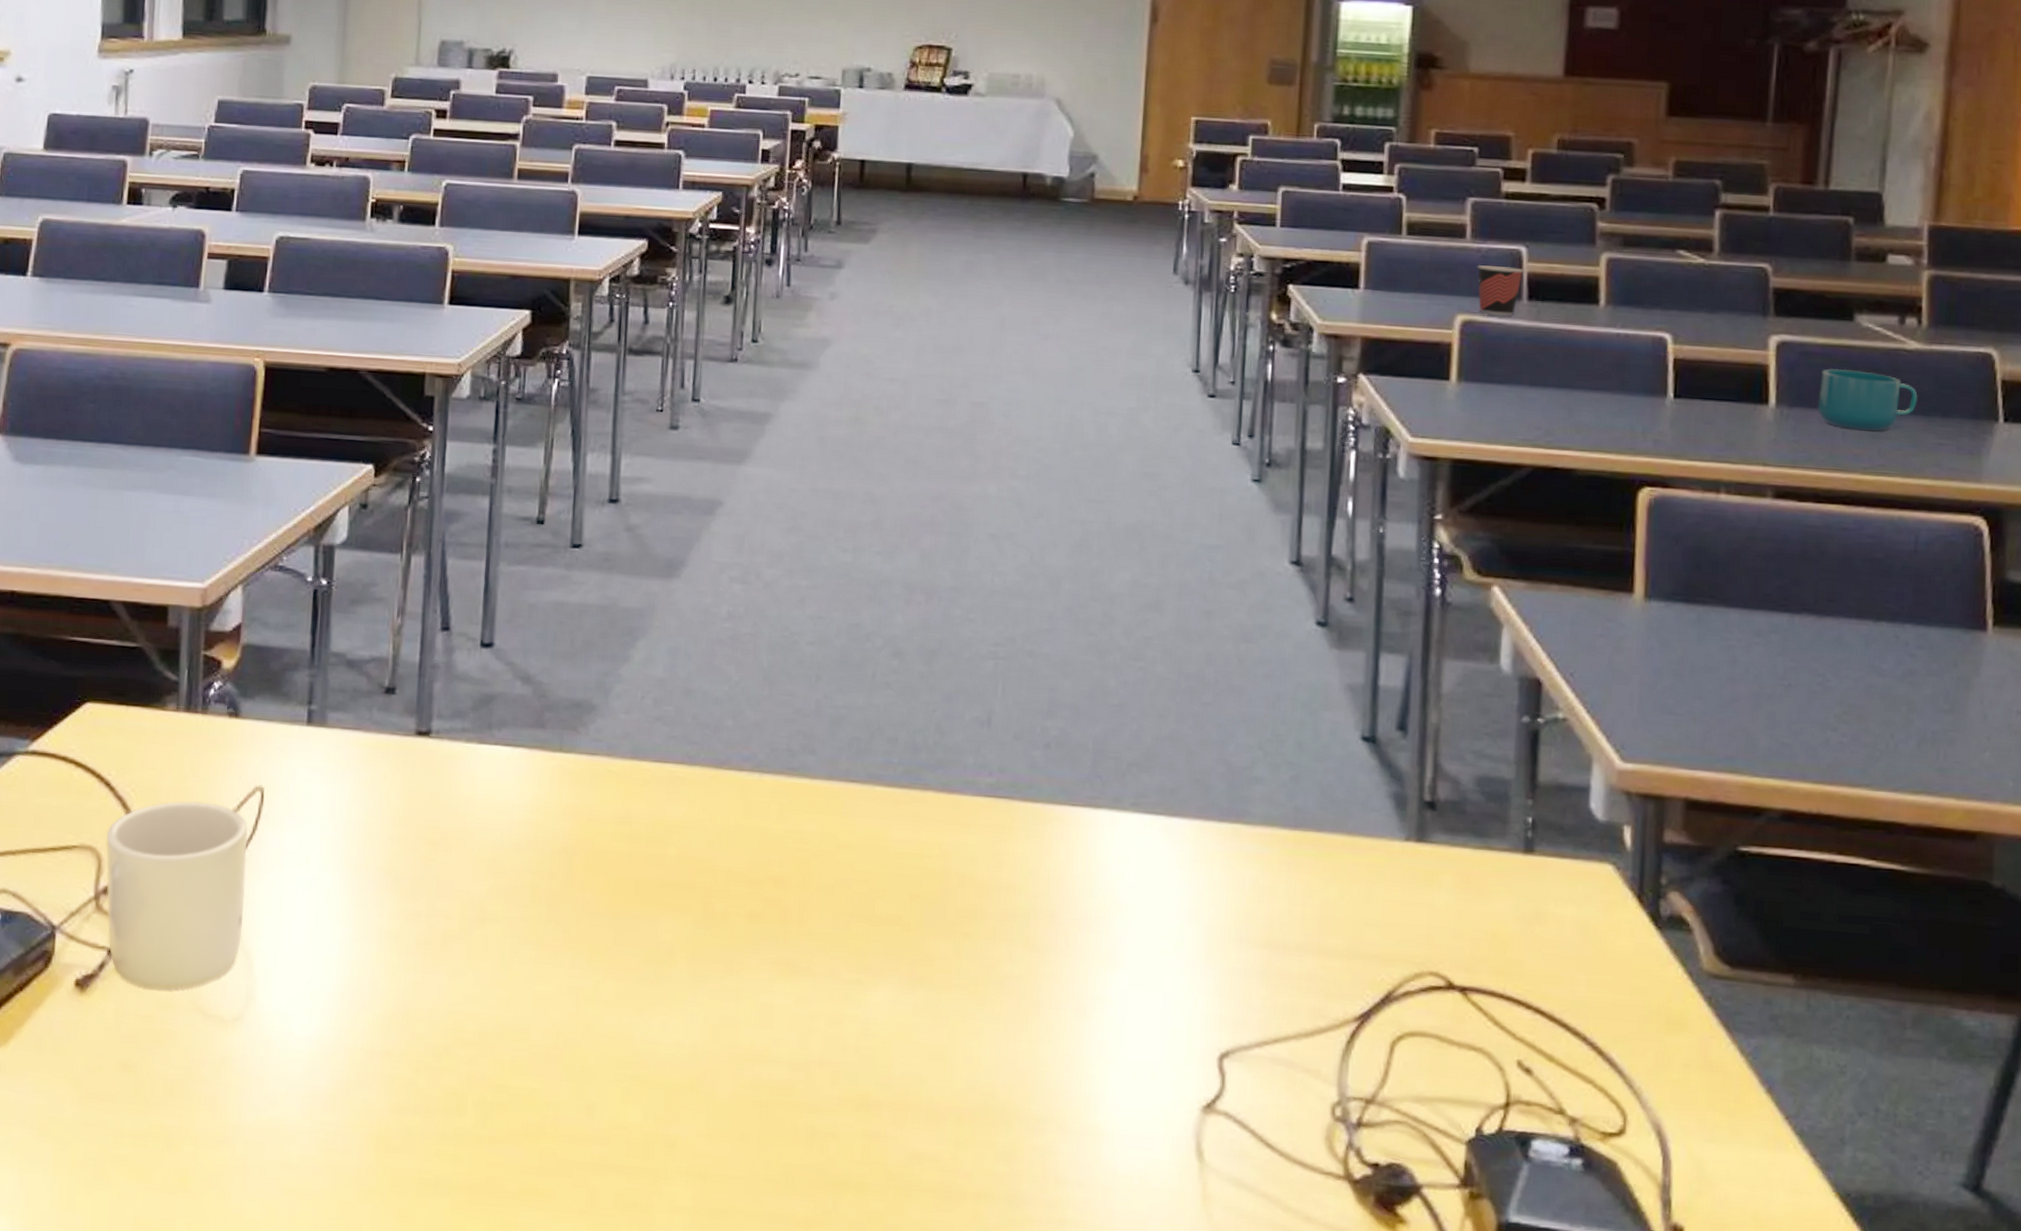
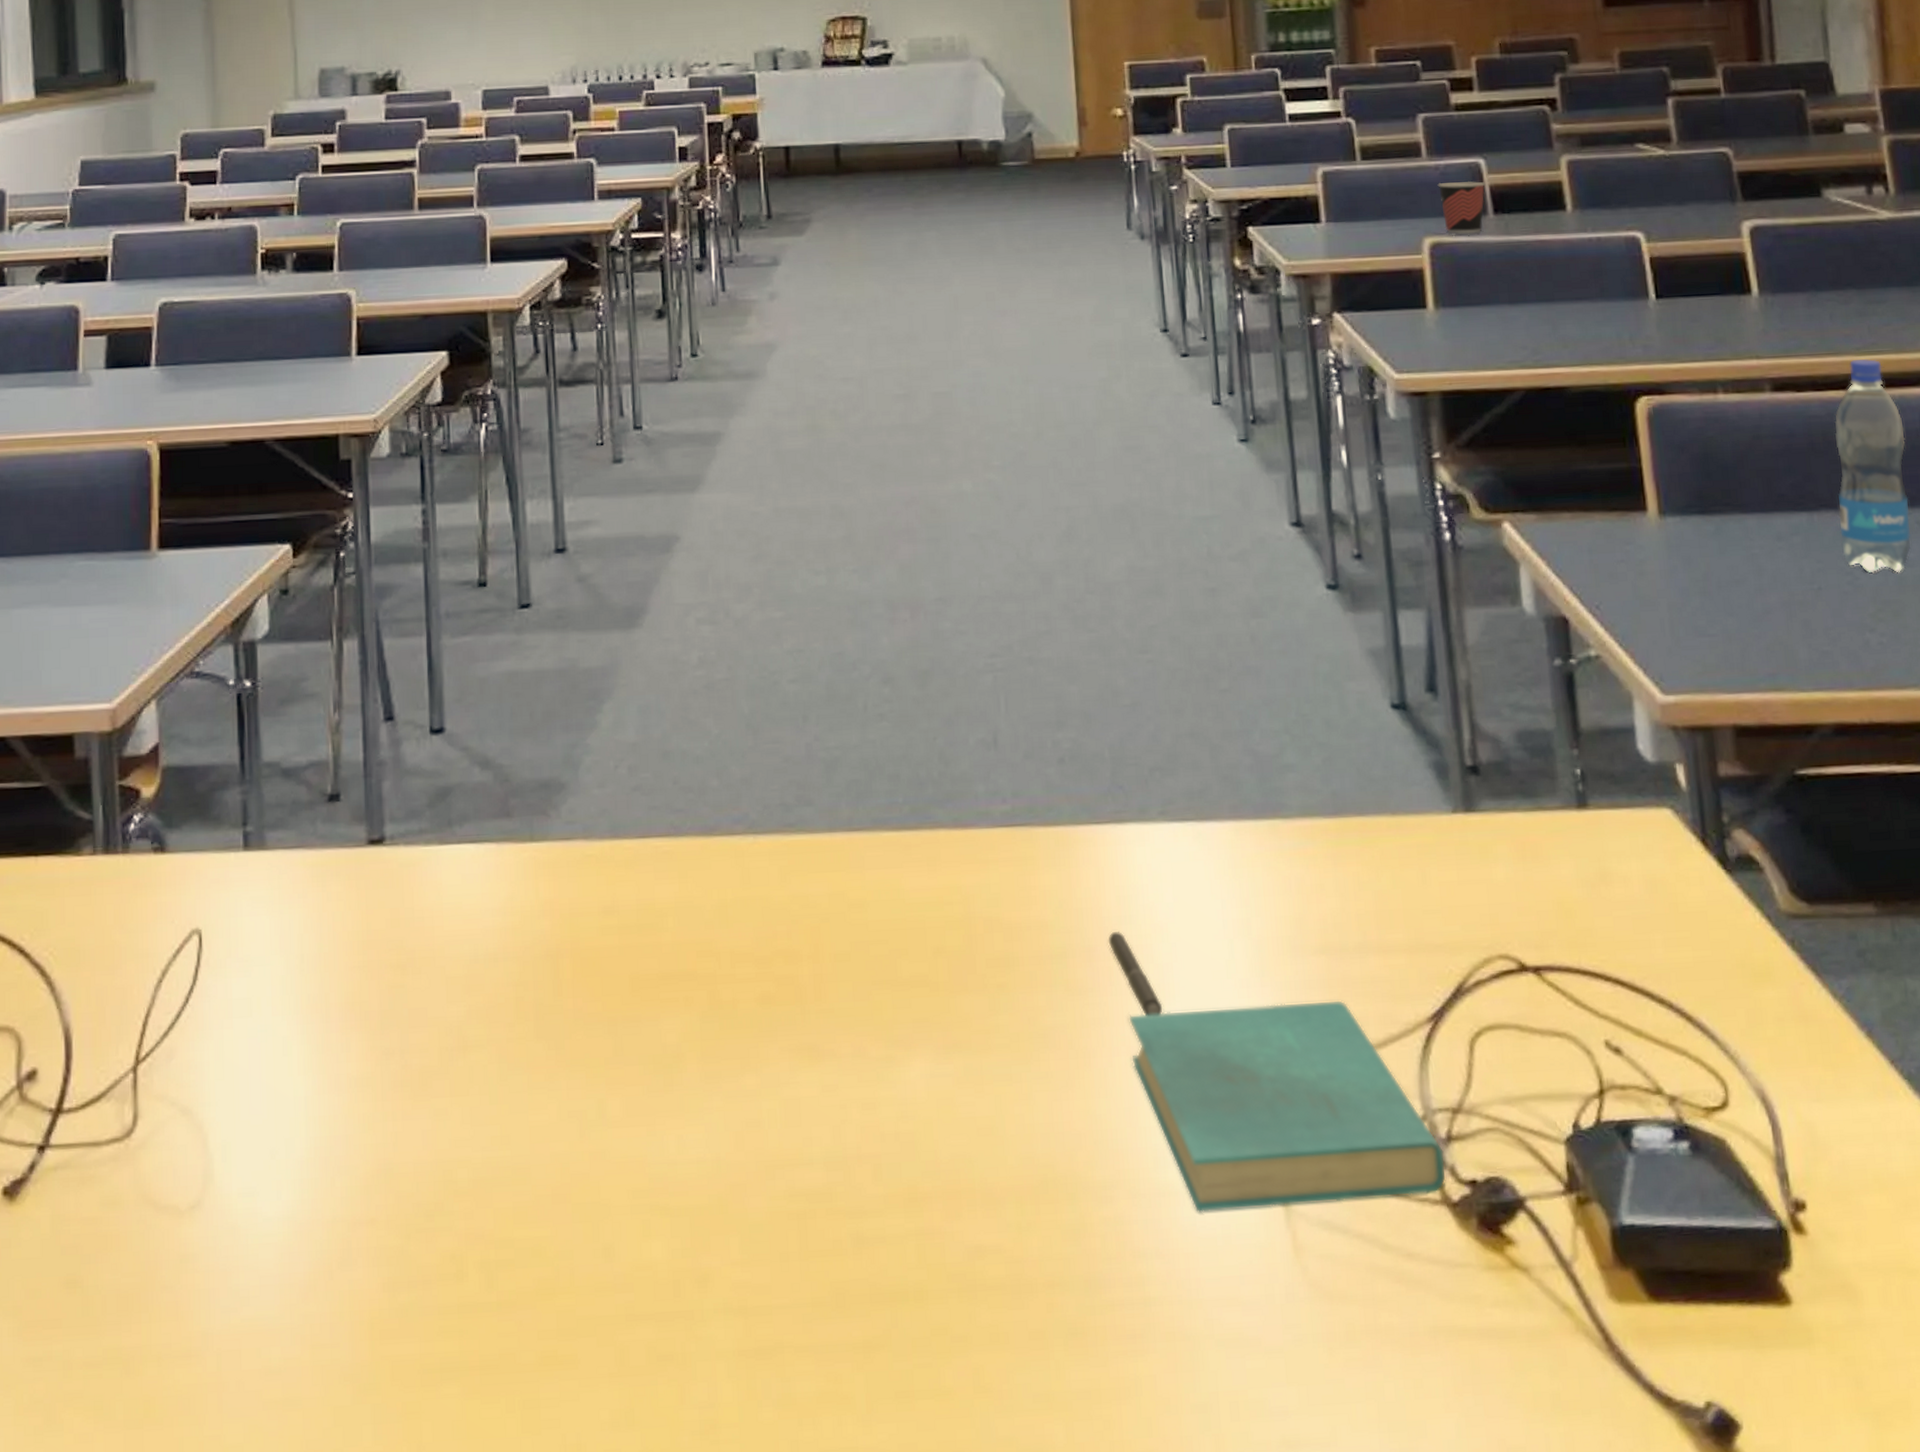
mug: present [105,800,249,990] -> none [24,955,192,1186]
pen: none [1069,901,1112,980] -> present [1108,931,1163,1016]
book: none [1077,976,1353,1169] -> present [1129,999,1447,1212]
cup: present [1817,368,1918,432] -> none [1799,247,1898,310]
bottle: none [1817,478,1898,681] -> present [1834,358,1912,574]

